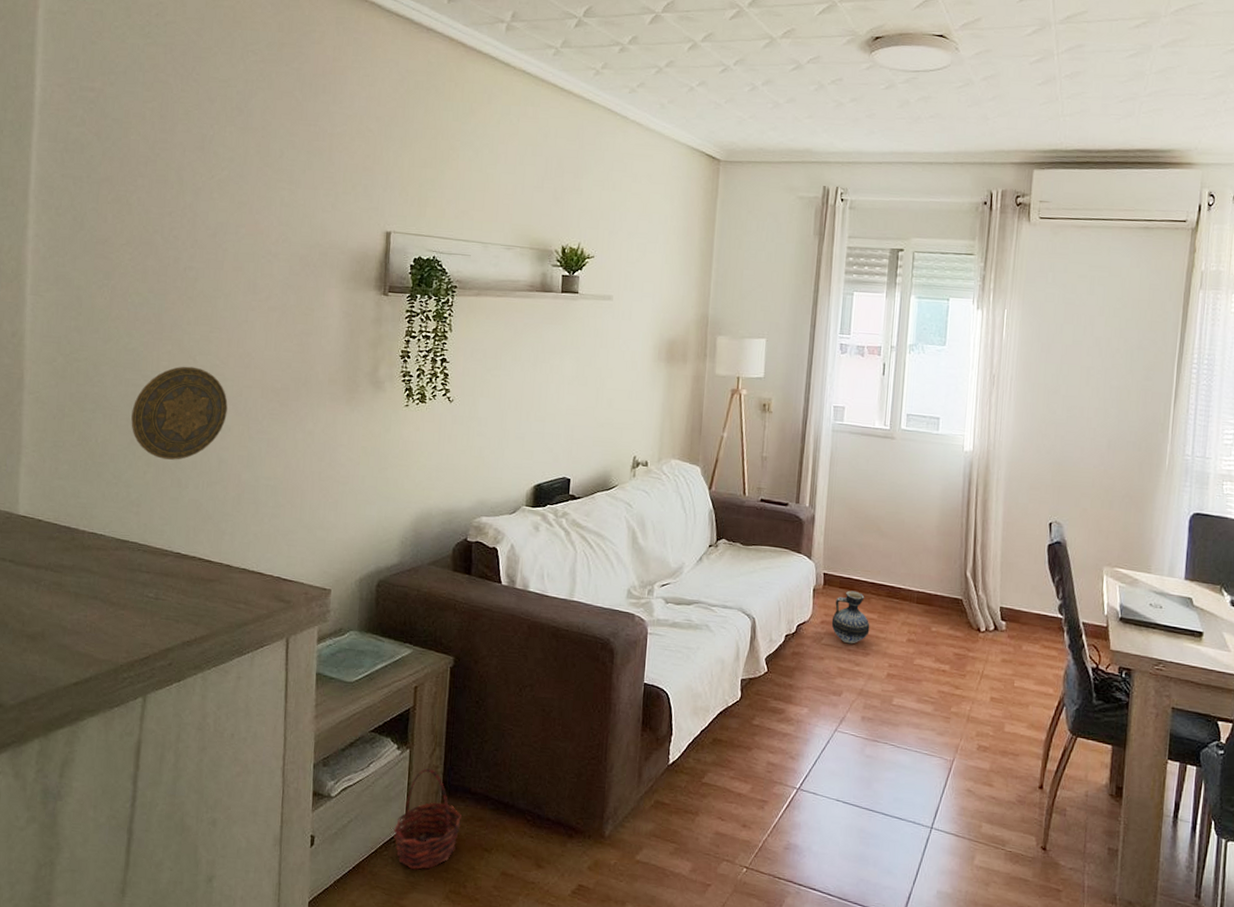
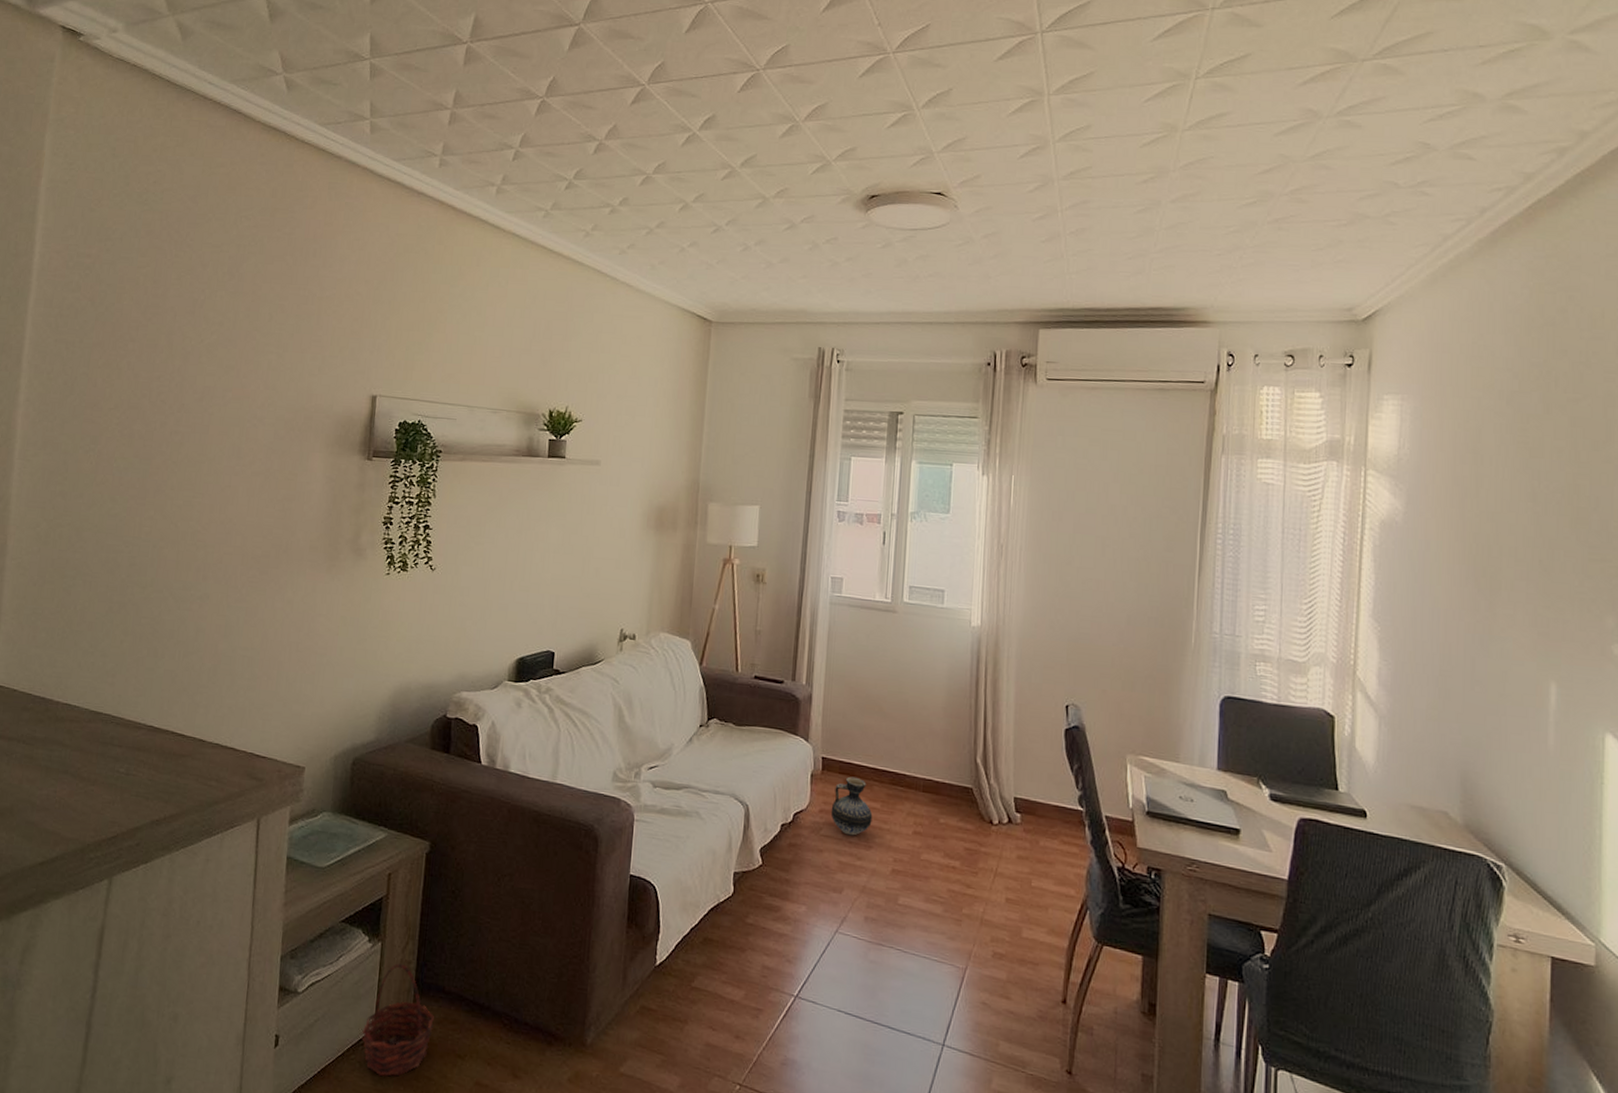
decorative plate: present [131,366,228,460] -> none [110,532,208,629]

